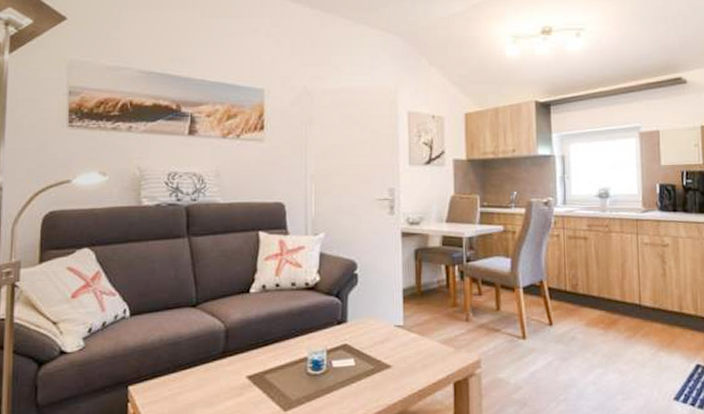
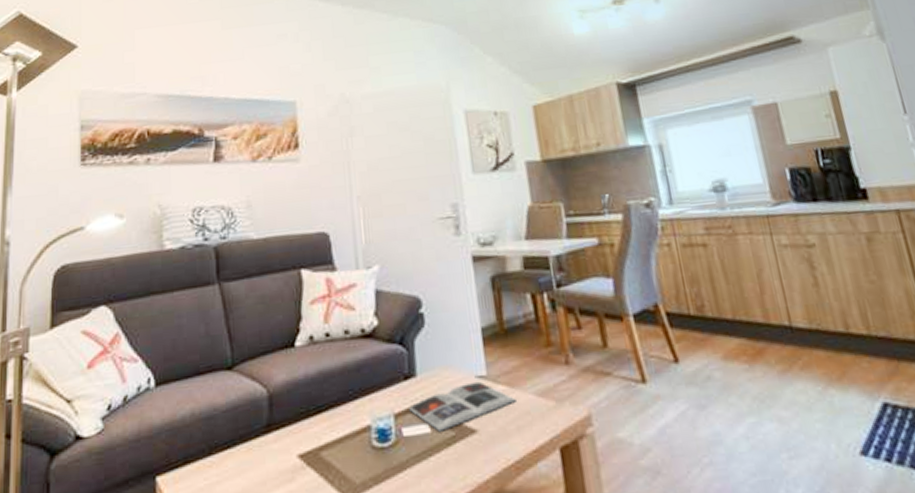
magazine: none [339,329,424,365] -> present [409,381,516,432]

